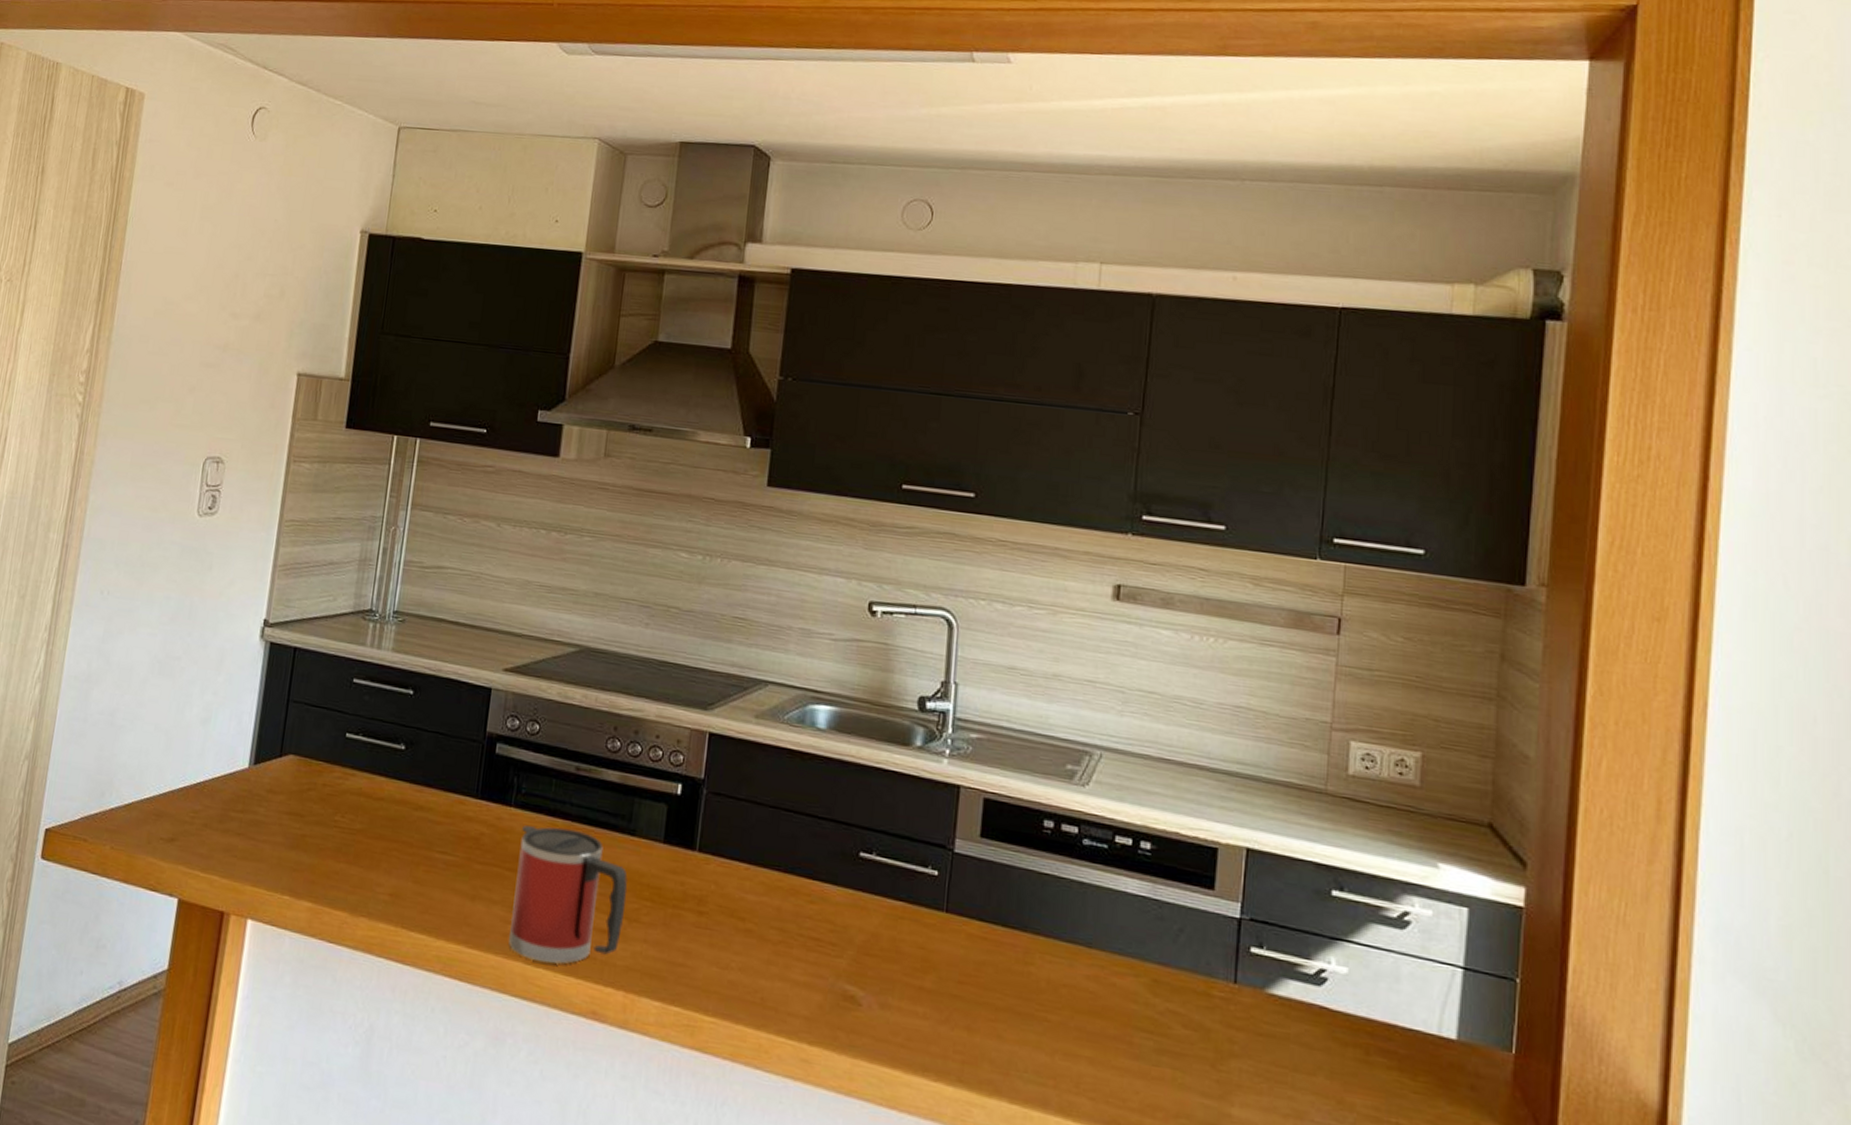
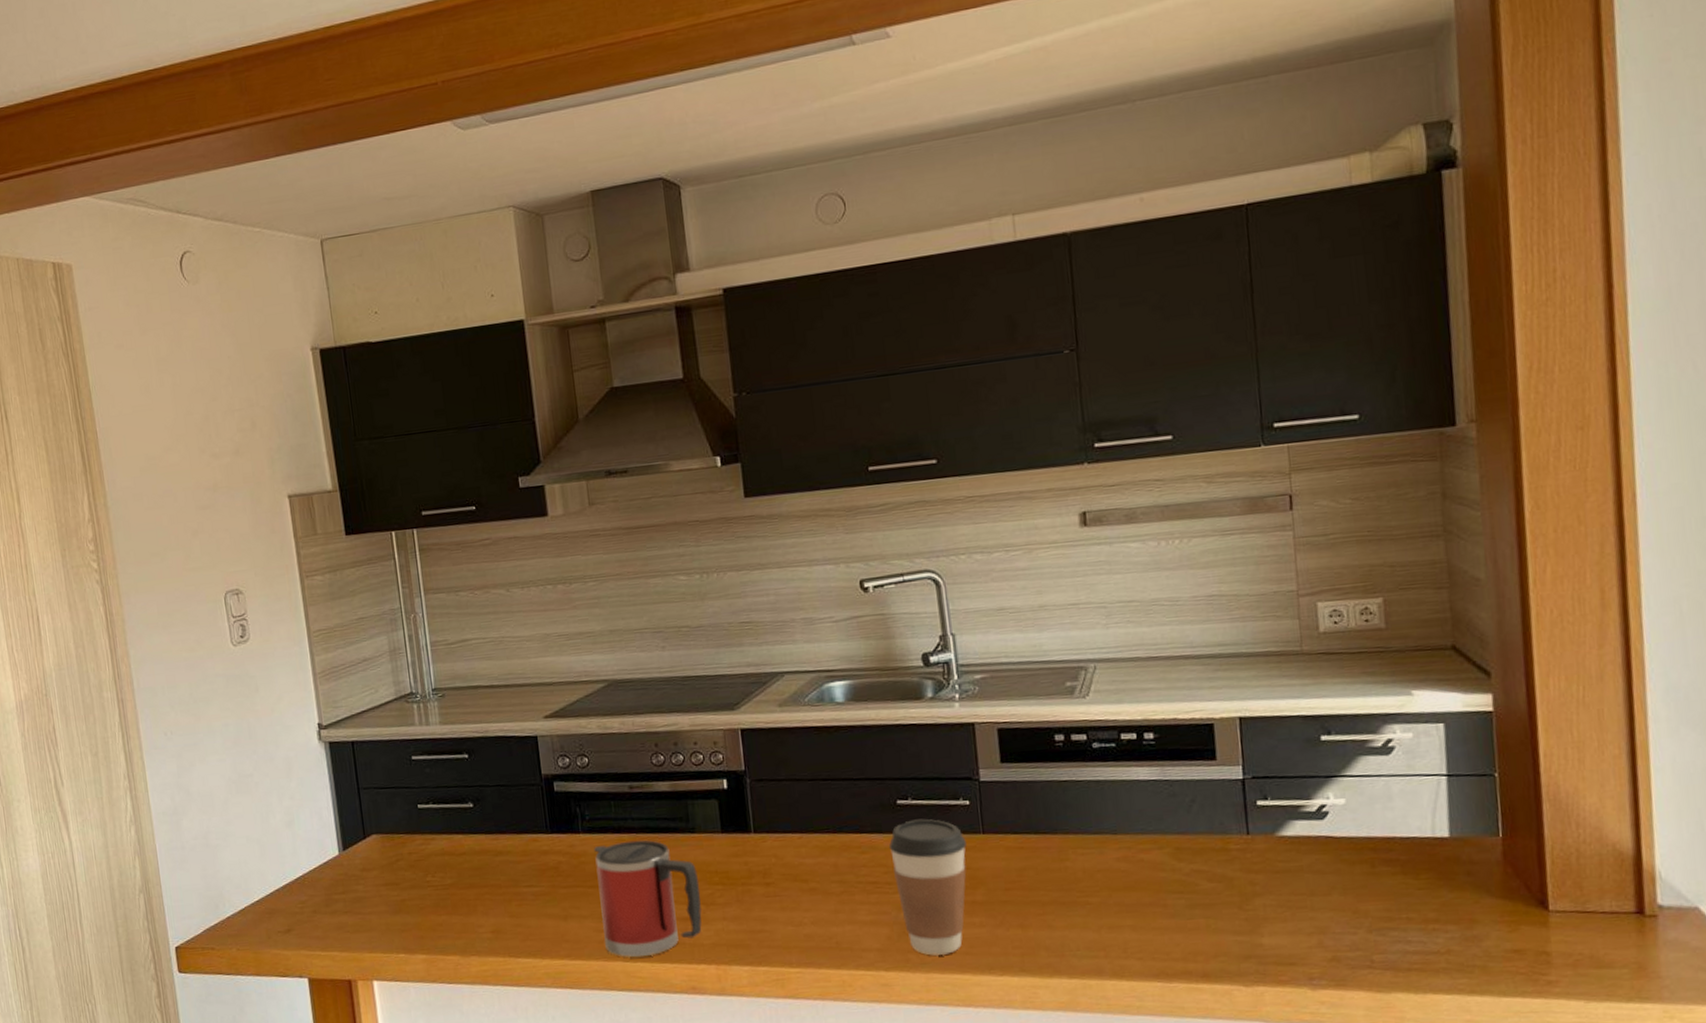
coffee cup: none [840,878,926,1042] -> present [888,818,967,956]

